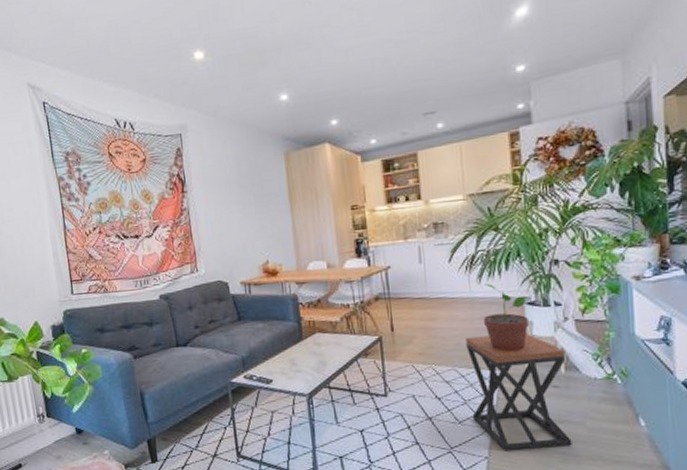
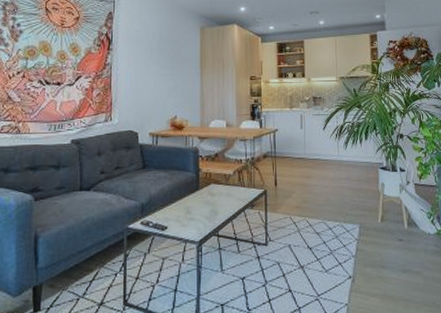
stool: present [465,334,572,451] -> none [333,193,413,299]
potted plant: present [484,284,529,352] -> none [348,150,381,208]

